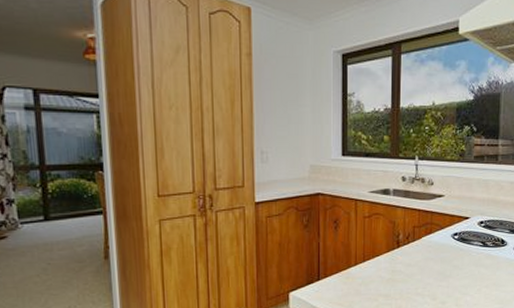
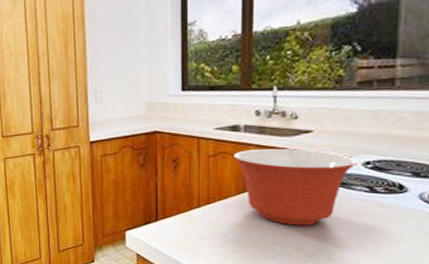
mixing bowl: none [384,211,474,278] -> present [233,149,357,226]

